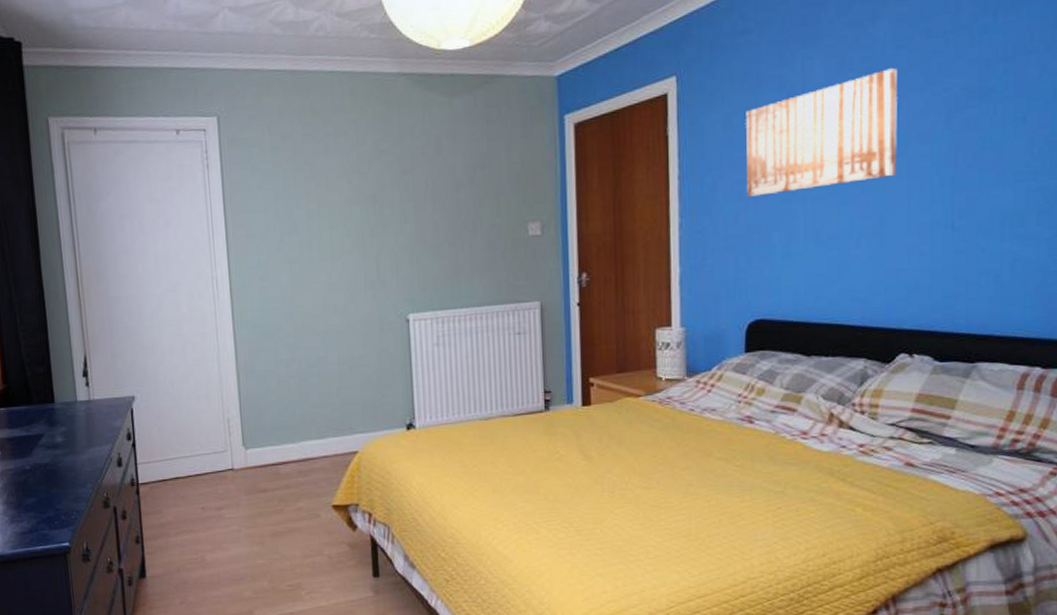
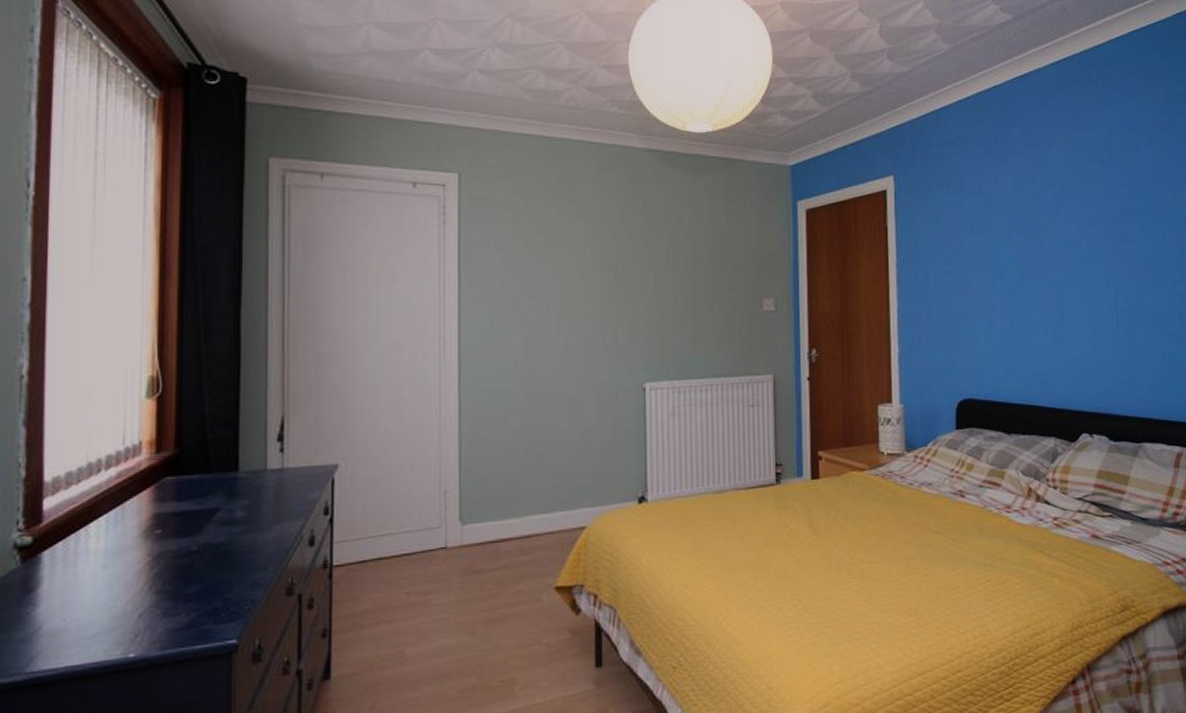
wall art: present [746,68,897,197] -> none [952,186,1072,286]

